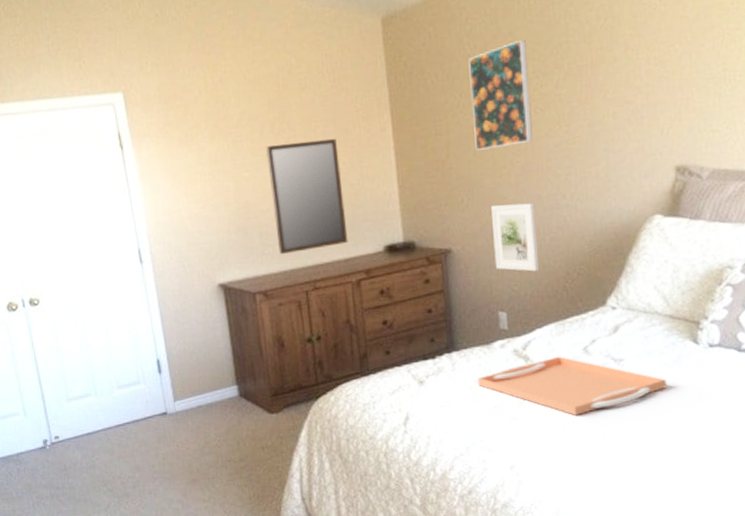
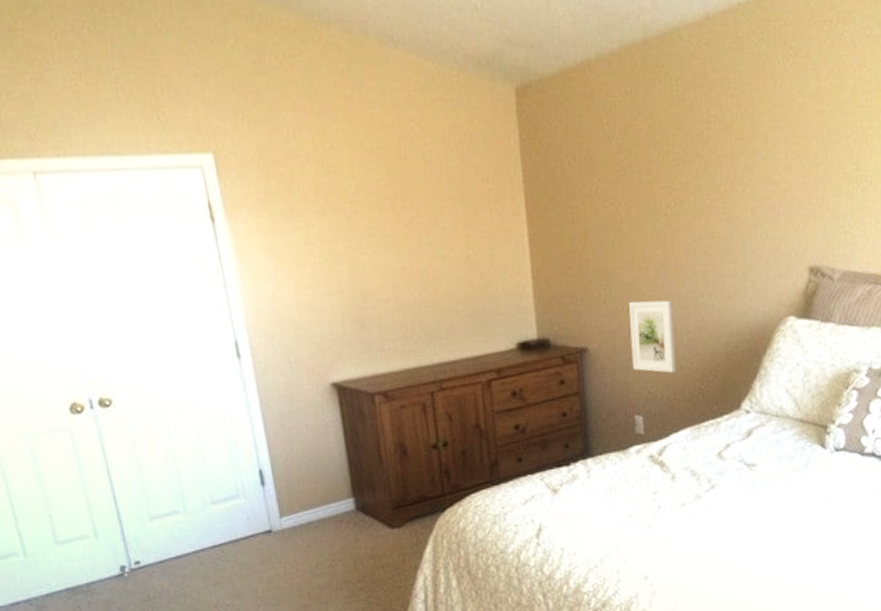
home mirror: present [266,138,348,255] -> none [386,220,478,351]
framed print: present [468,39,533,150] -> none [607,123,672,242]
serving tray: present [477,356,667,415] -> none [613,461,795,522]

